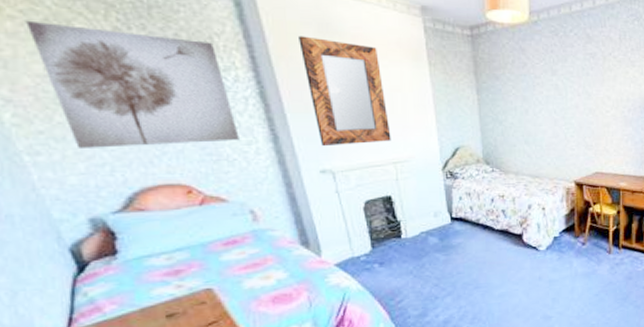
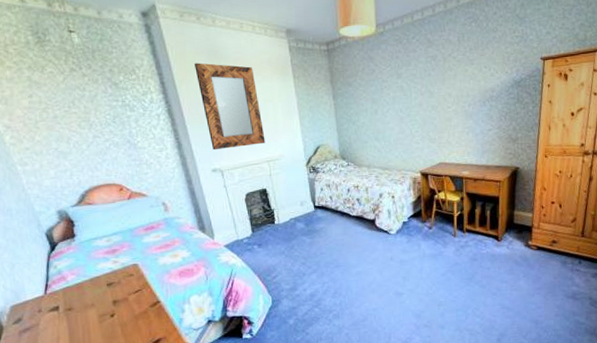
wall art: present [25,20,239,148] -> none [18,69,154,159]

